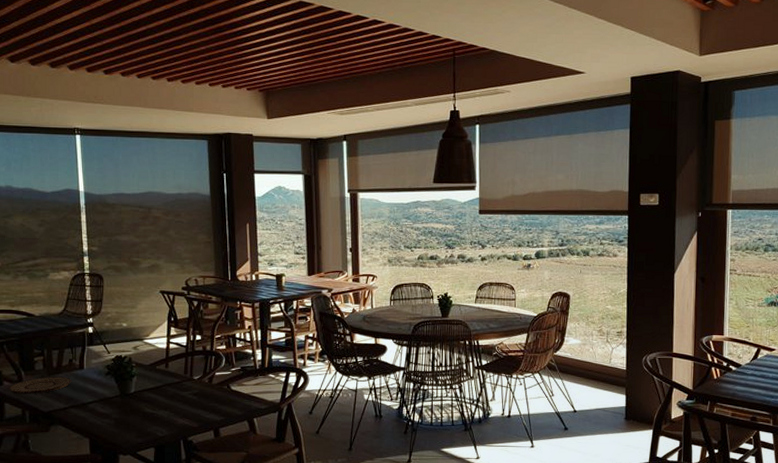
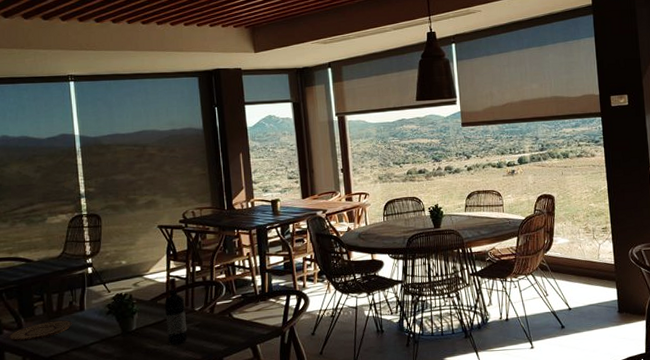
wine bottle: none [163,343,185,411] -> present [164,276,188,345]

